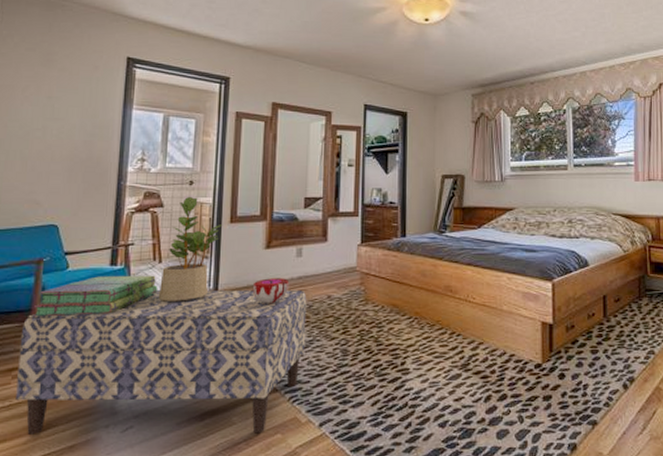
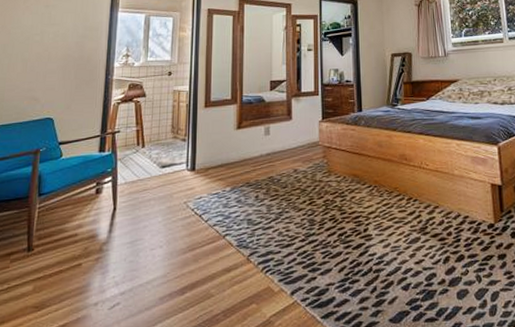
bench: present [16,289,307,436] -> none [13,165,276,317]
stack of books: present [34,275,158,317] -> none [31,159,142,203]
potted plant: present [158,197,223,301] -> none [141,86,199,183]
decorative bowl: present [252,278,288,304] -> none [226,155,258,181]

